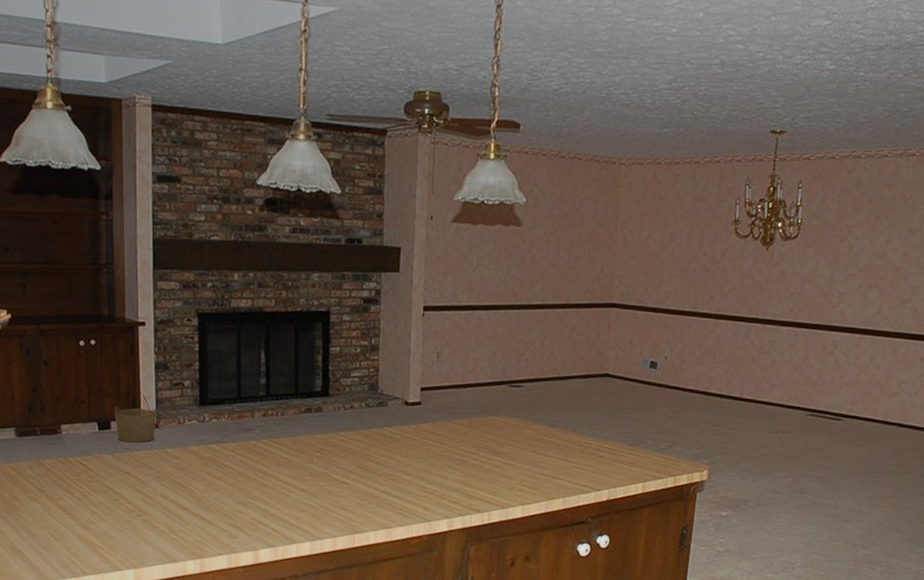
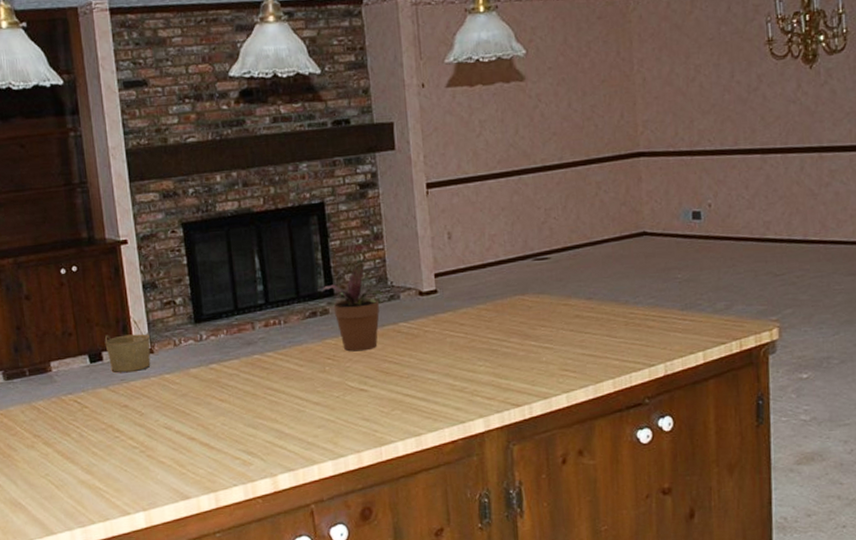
potted plant: none [318,369,375,448] -> present [322,263,384,352]

